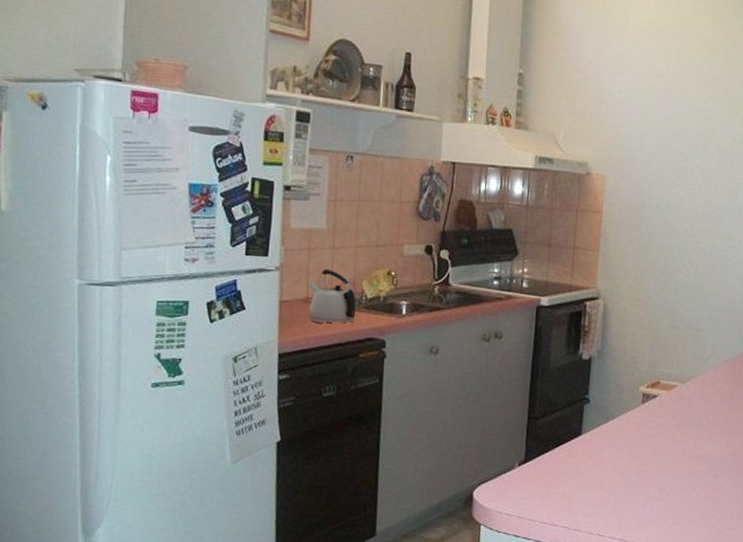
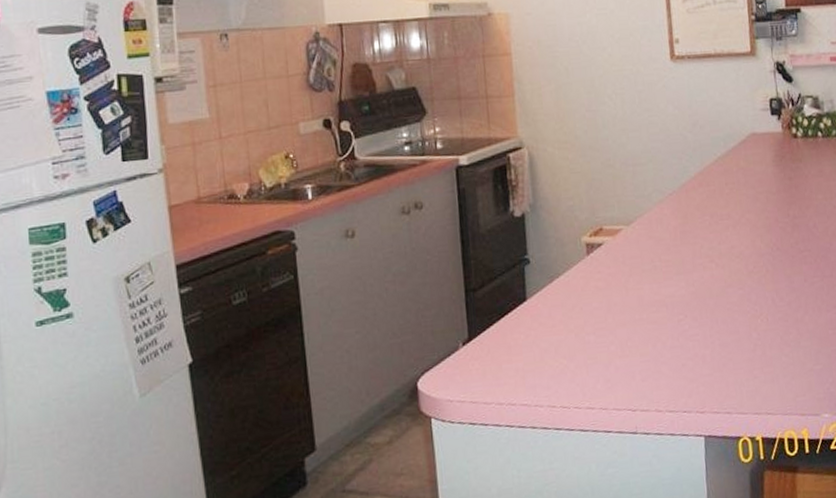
kettle: present [308,268,356,323] -> none [198,162,257,224]

